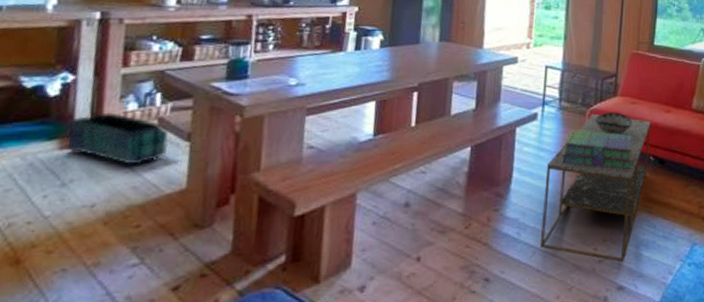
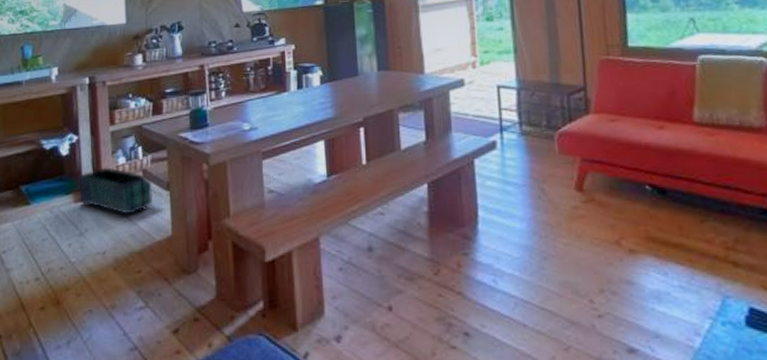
coffee table: present [541,113,651,263] -> none [516,137,644,319]
stack of books: present [561,130,633,169] -> none [532,157,625,202]
decorative bowl: present [595,112,633,135] -> none [566,133,616,161]

